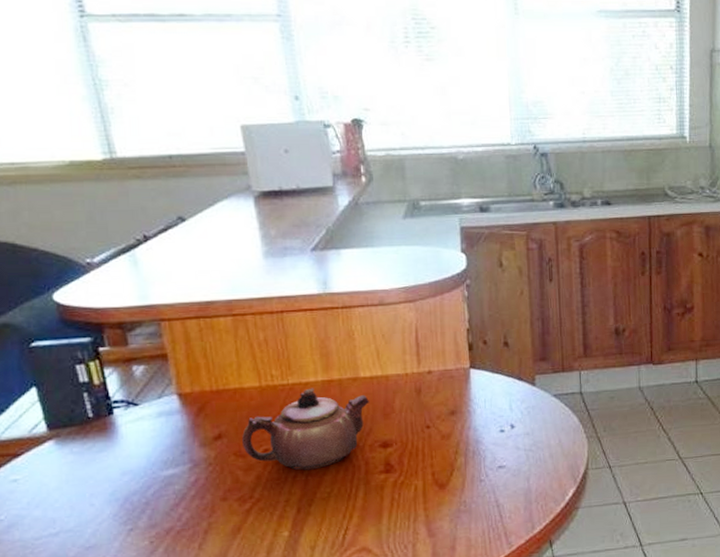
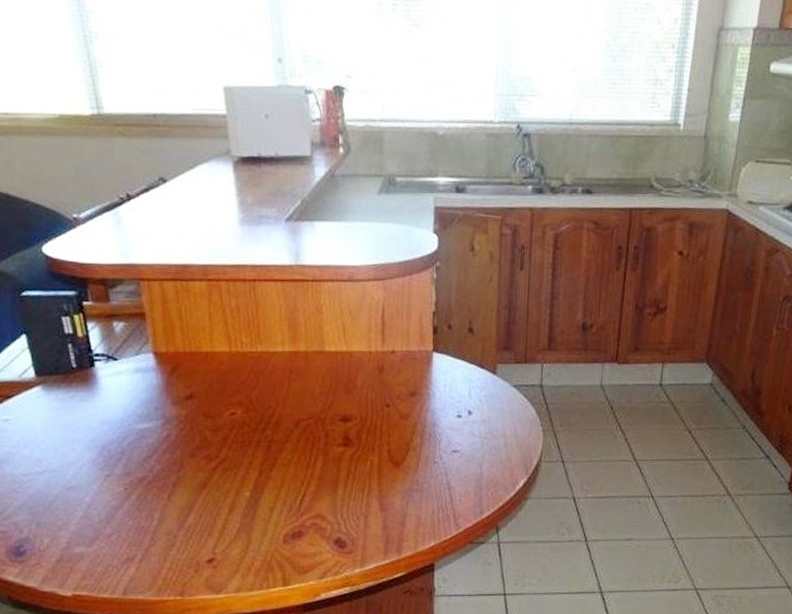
teapot: present [242,388,369,470] -> none [211,357,333,436]

